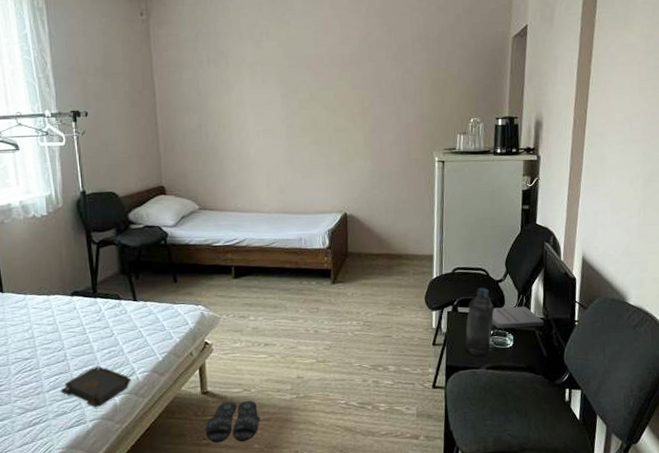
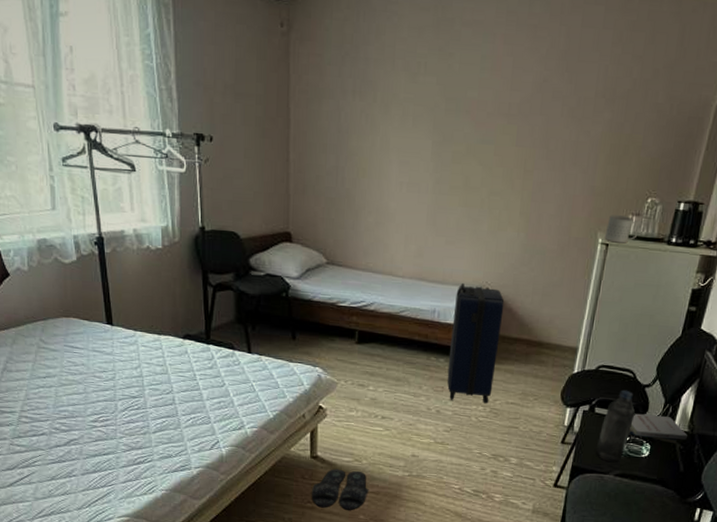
book: present [60,365,132,407] -> none [166,414,240,455]
suitcase: none [318,210,363,319] -> present [447,282,505,404]
mug: none [439,136,468,159] -> present [604,215,639,244]

